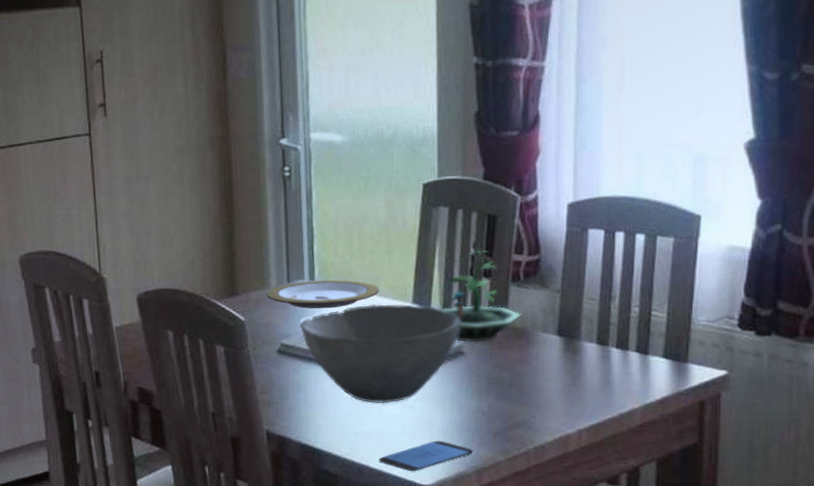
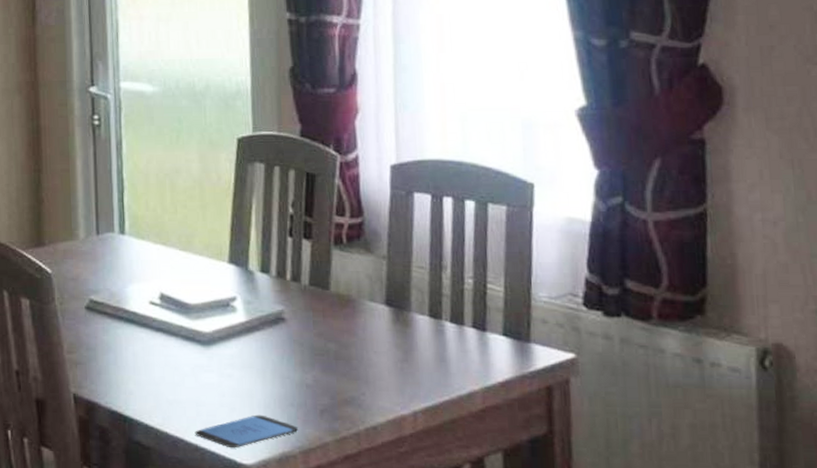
plate: present [266,280,380,309] -> none [74,234,194,265]
bowl: present [299,304,462,404] -> none [109,262,282,371]
terrarium: present [441,250,521,343] -> none [259,210,345,309]

